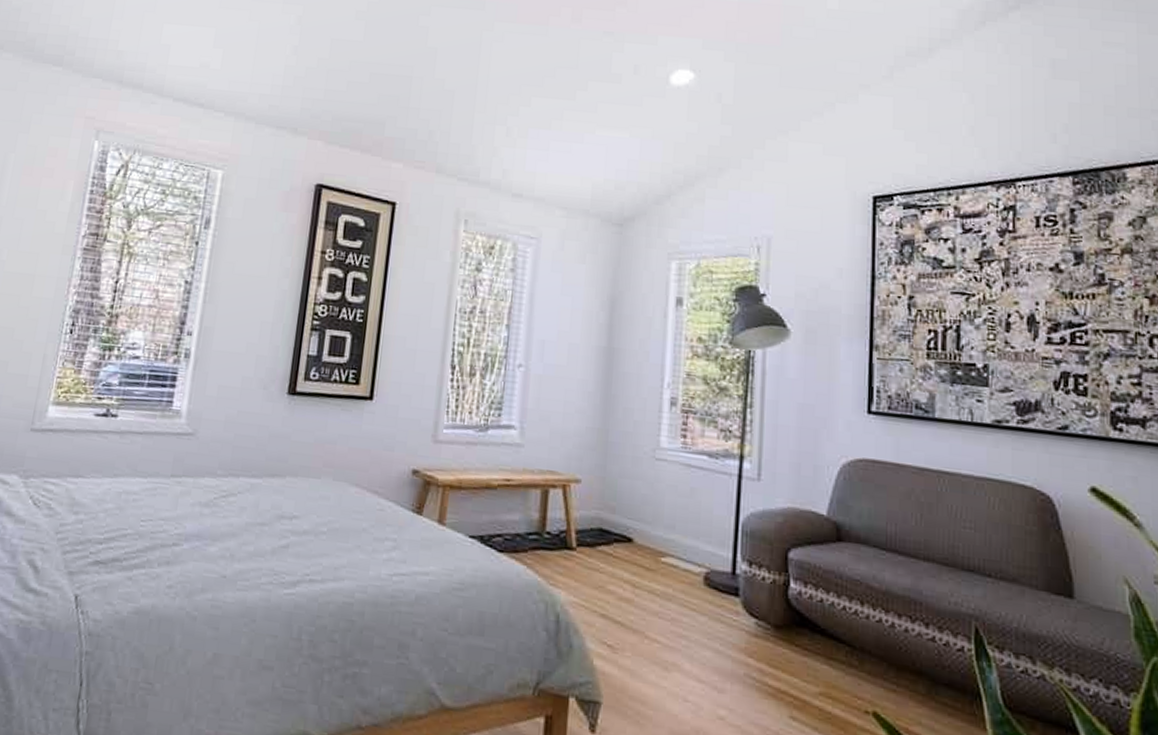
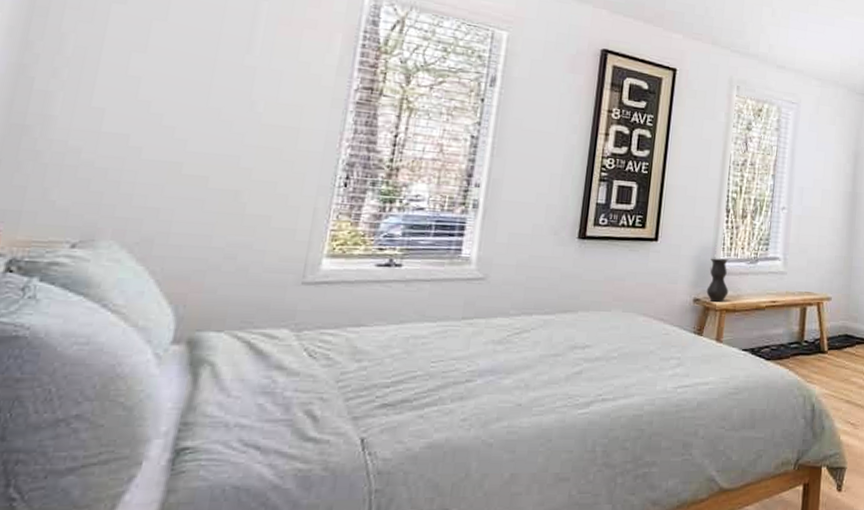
vase: none [427,422,454,476] -> present [706,258,729,302]

